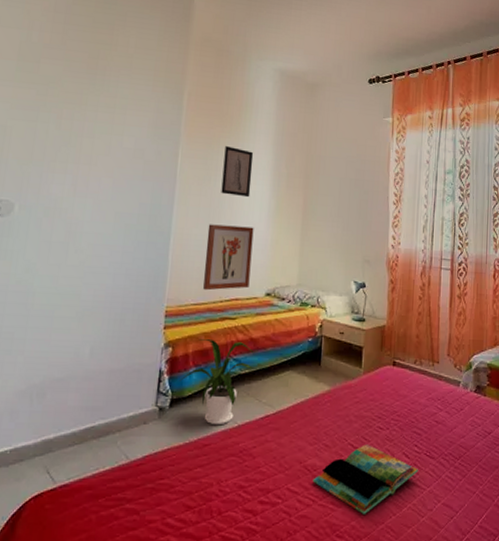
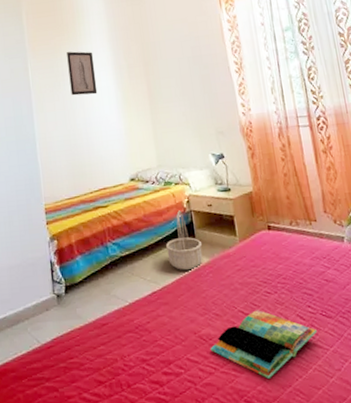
house plant: present [179,339,254,425] -> none [68,227,132,306]
wall art: present [203,224,254,291] -> none [66,120,113,185]
basket: none [288,334,327,397] -> present [165,210,203,271]

